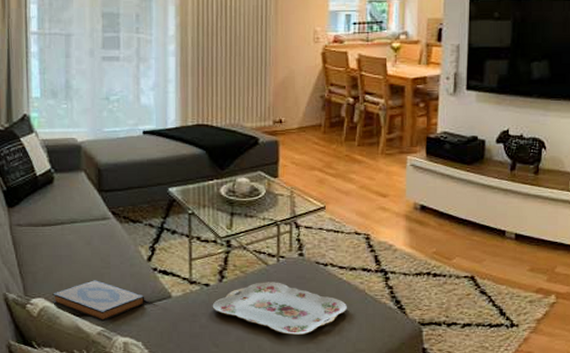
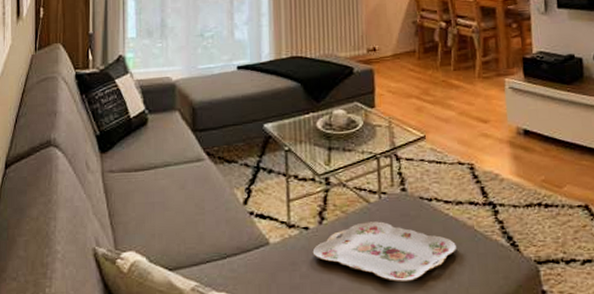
hardback book: present [52,280,145,322] -> none [144,228,242,275]

